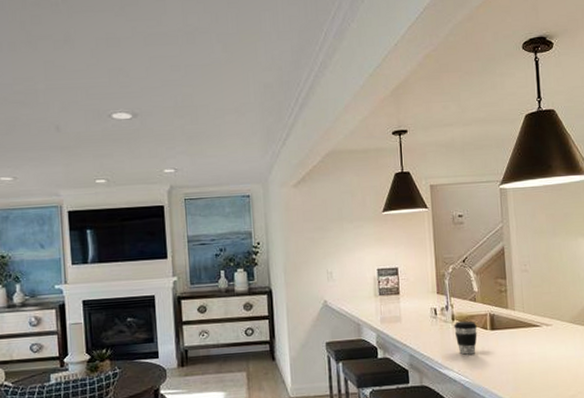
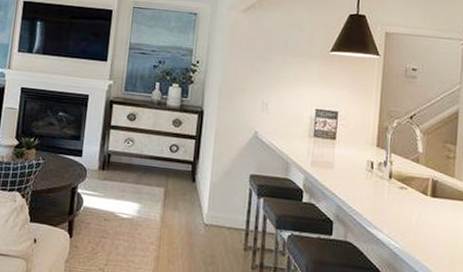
coffee cup: present [454,321,477,355] -> none [390,180,416,219]

